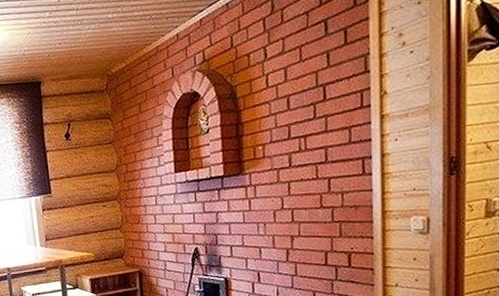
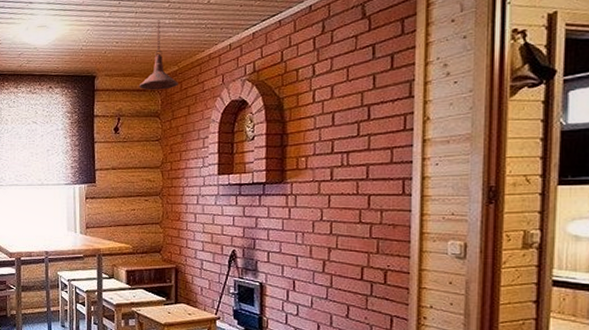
pendant light: none [86,15,127,92] -> present [138,20,178,90]

